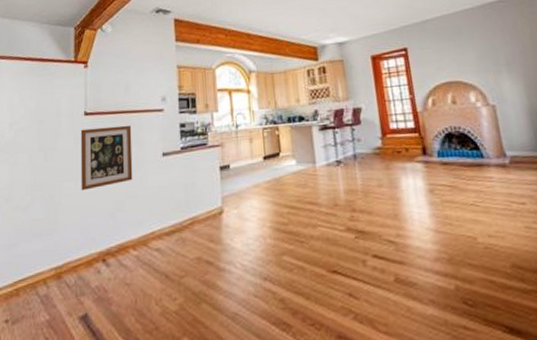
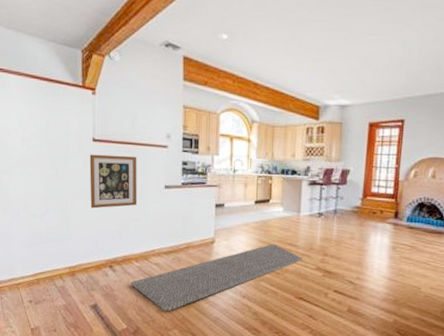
rug: none [128,205,328,313] -> present [131,244,302,312]

